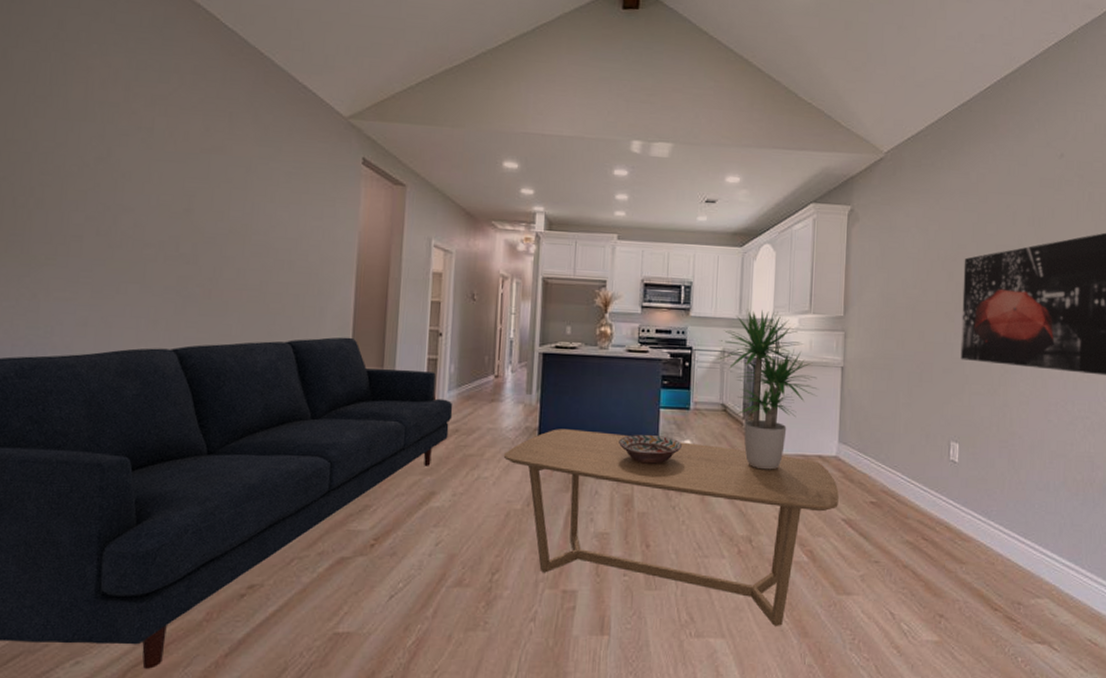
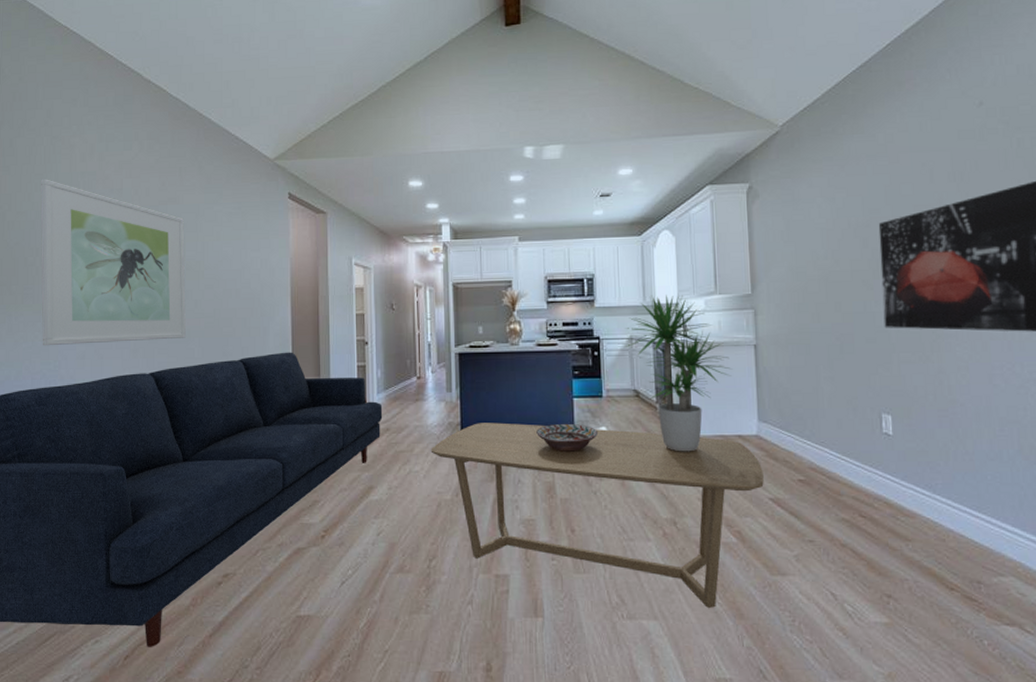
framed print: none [30,103,230,312] -> present [40,179,186,346]

